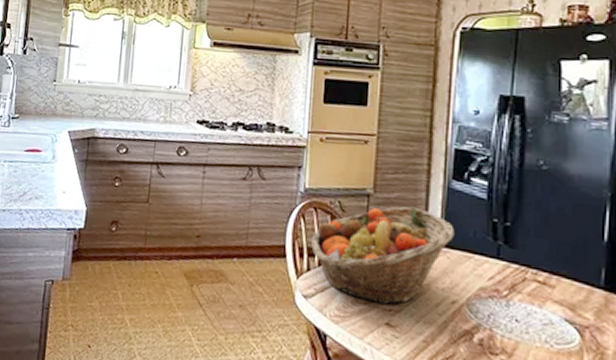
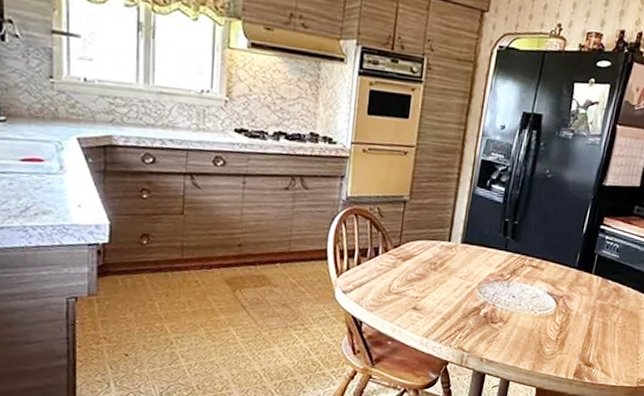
fruit basket: present [311,206,455,306] -> none [351,210,475,294]

